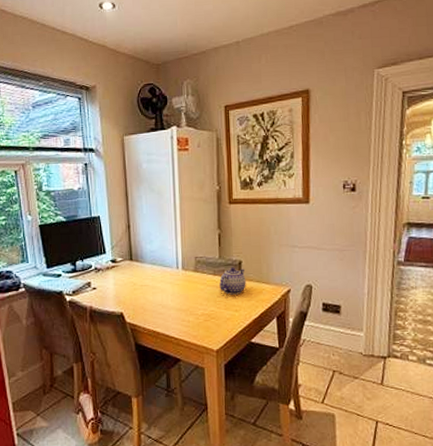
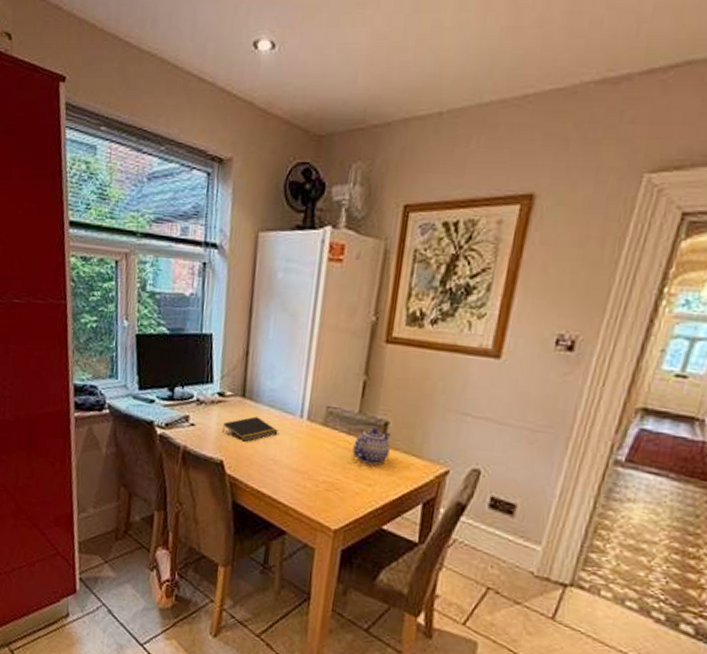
notepad: none [119,274,162,295] -> present [223,416,279,442]

